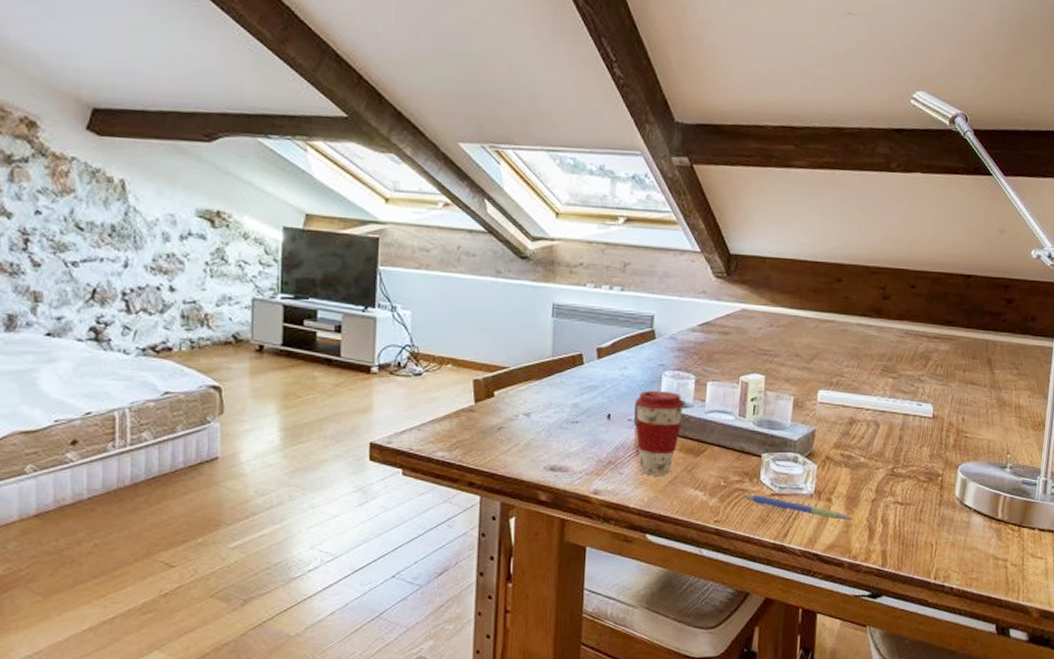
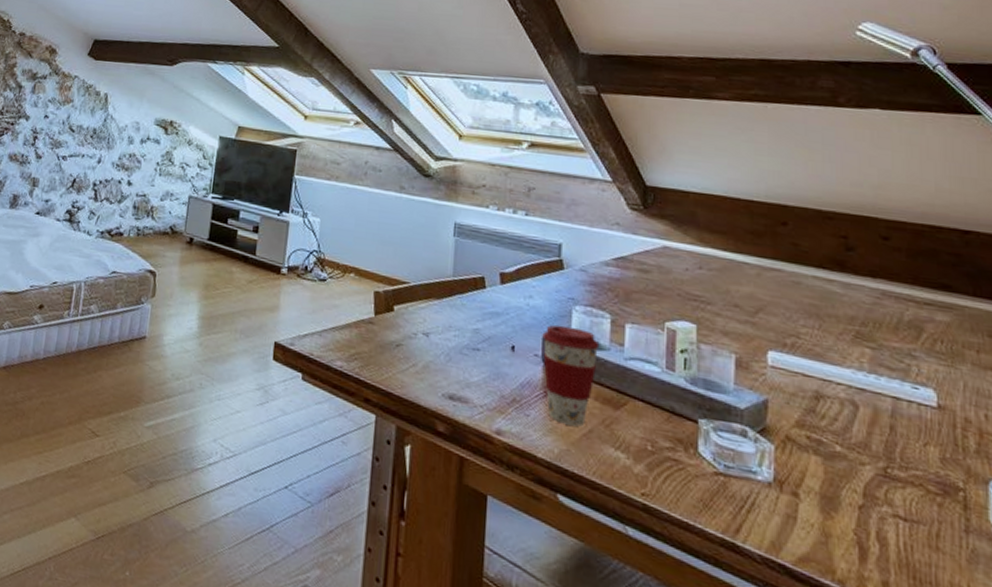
pen: present [745,493,854,521] -> none [680,466,834,530]

